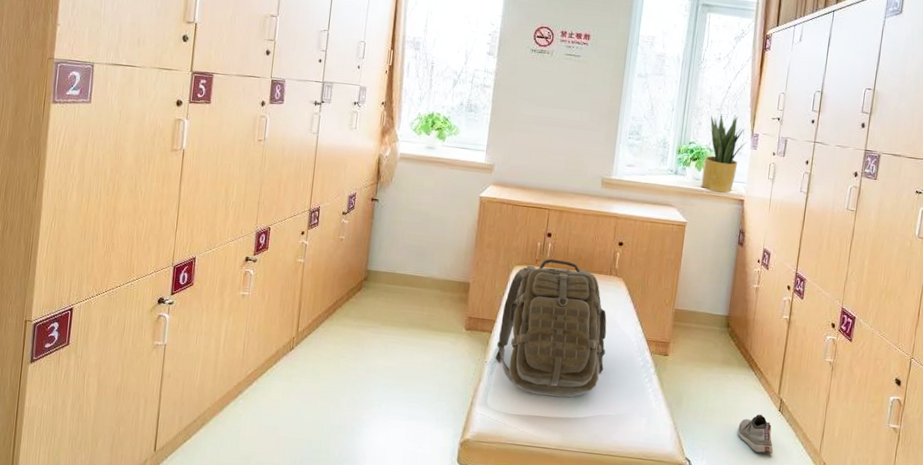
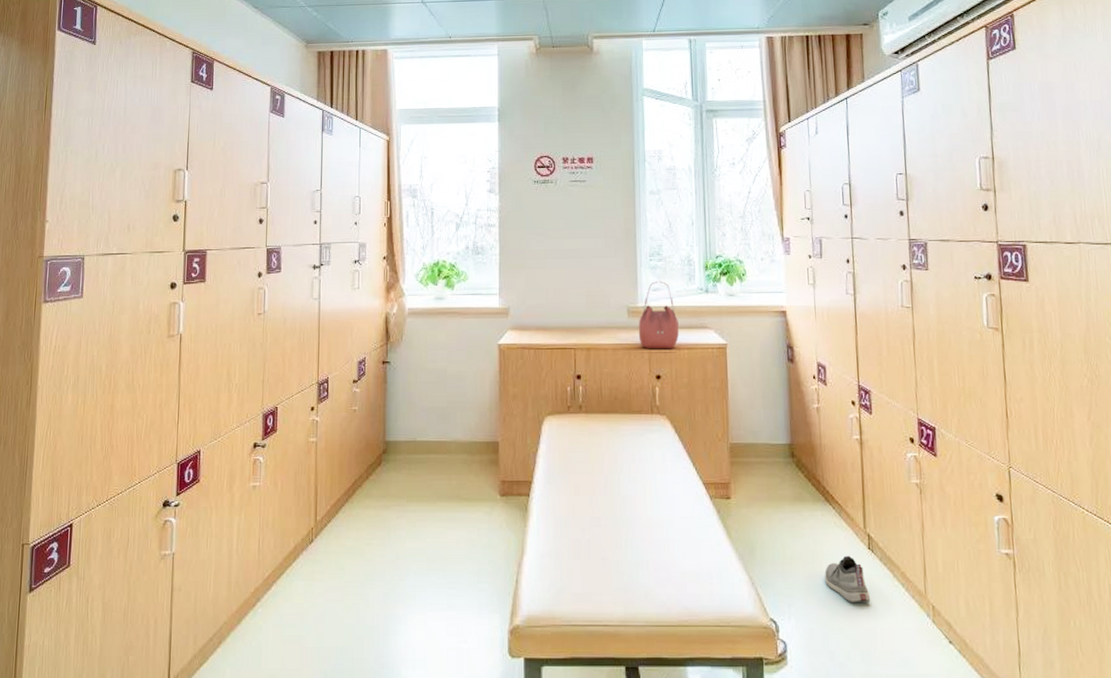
backpack: present [495,258,607,398] -> none [536,403,661,563]
handbag: none [608,158,646,221] -> present [638,281,679,349]
planter: present [701,113,748,193] -> none [734,221,779,306]

